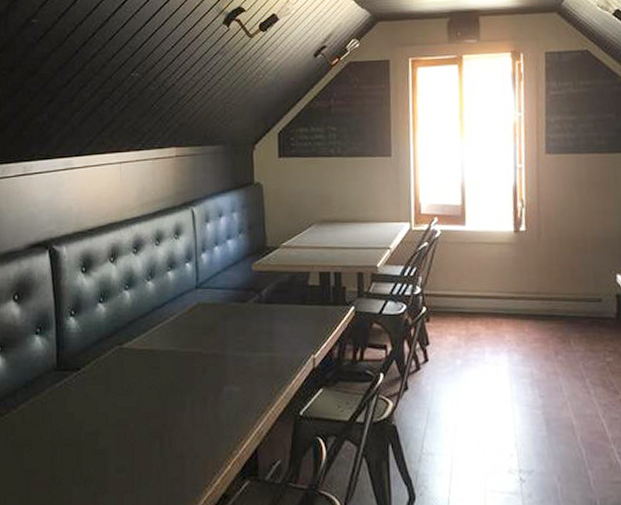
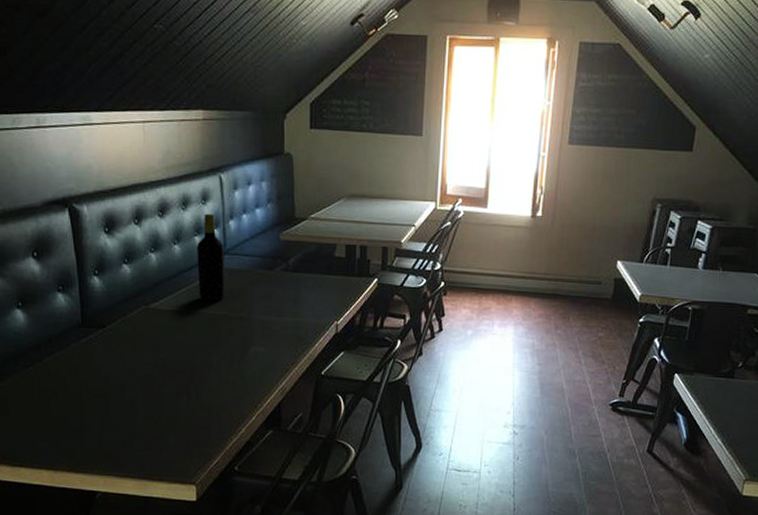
bottle: none [170,247,198,338] -> present [197,213,225,301]

